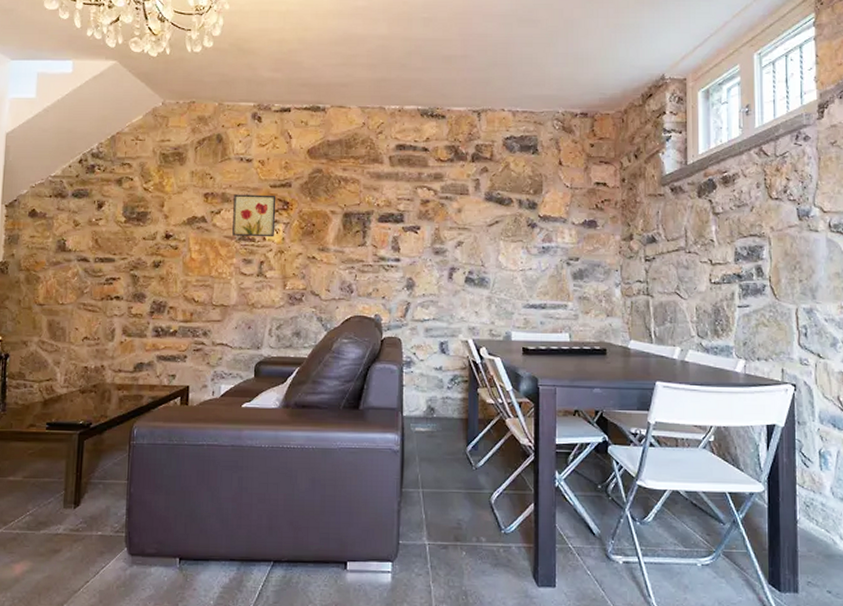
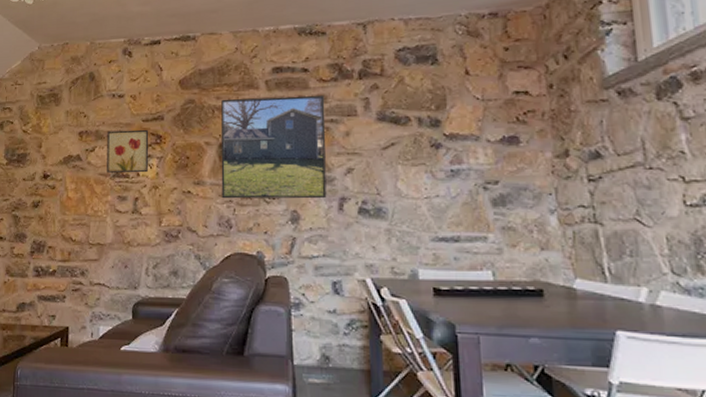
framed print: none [344,171,441,268] -> present [220,95,327,199]

